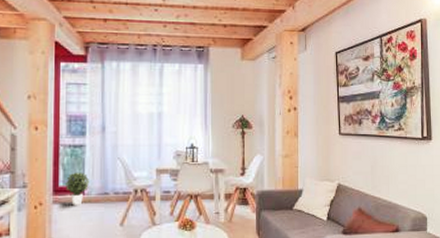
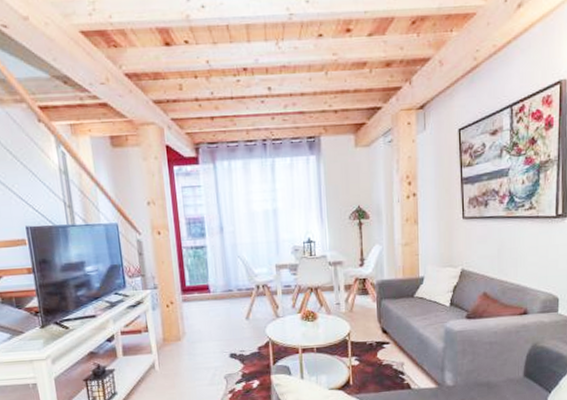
potted plant: present [66,172,90,205] -> none [192,271,215,303]

